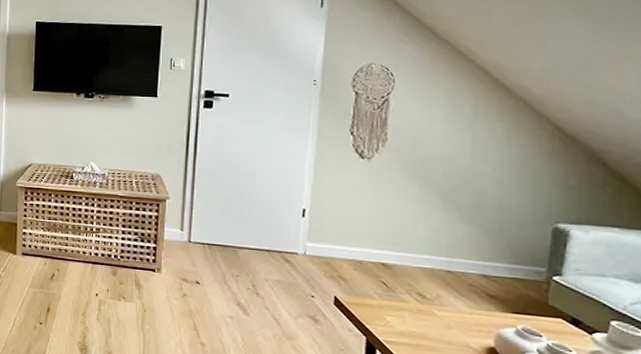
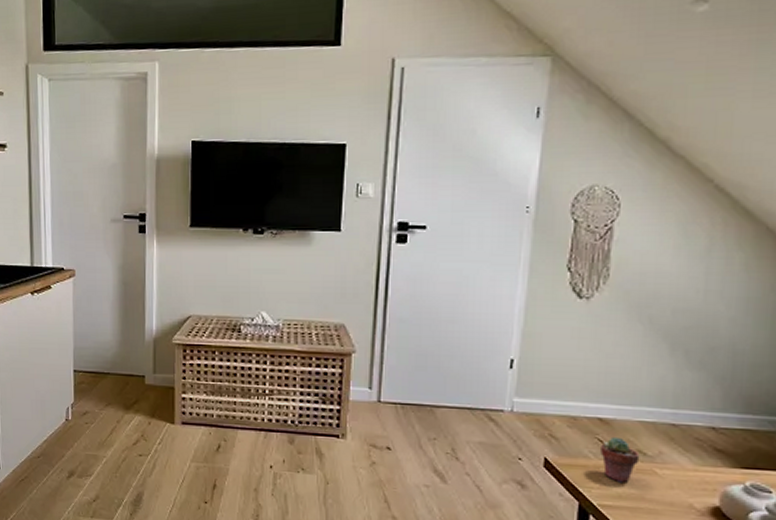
potted succulent: none [384,280,420,322] -> present [600,436,640,483]

